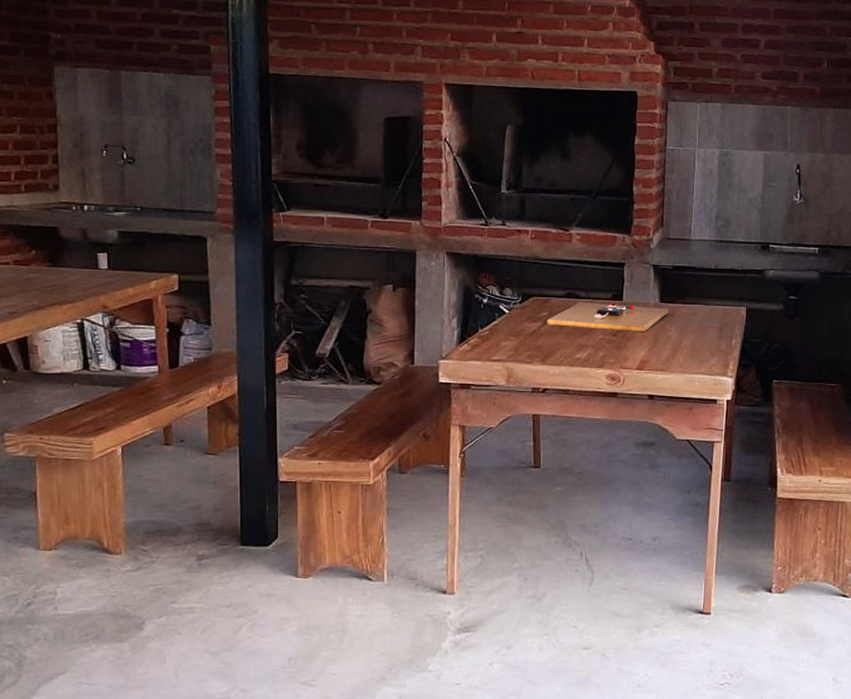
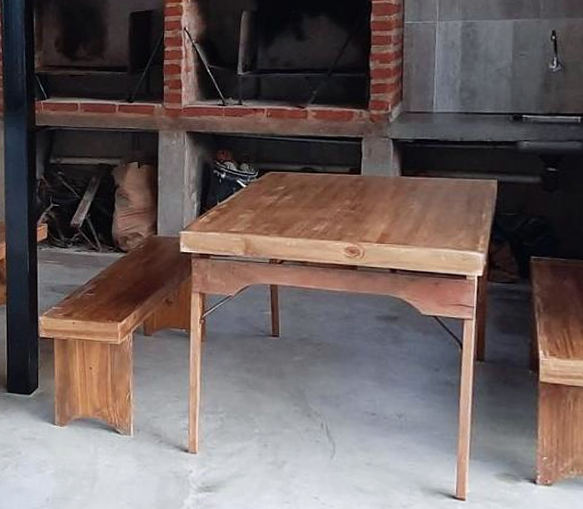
cutting board: present [546,301,669,333] -> none [282,176,410,206]

